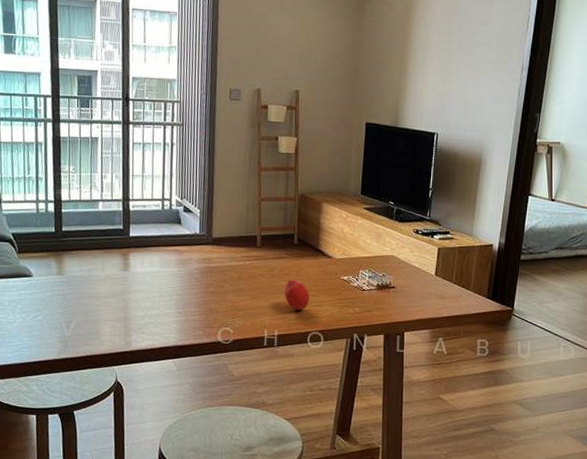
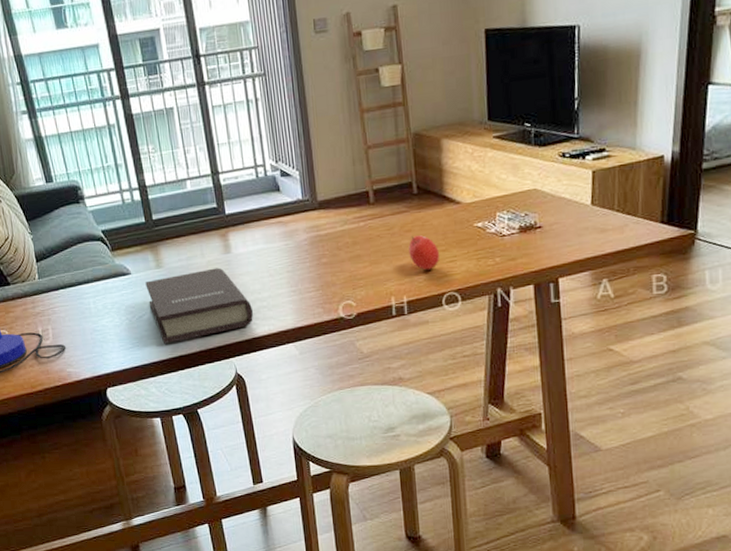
book: none [44,282,141,345] -> present [145,267,254,344]

